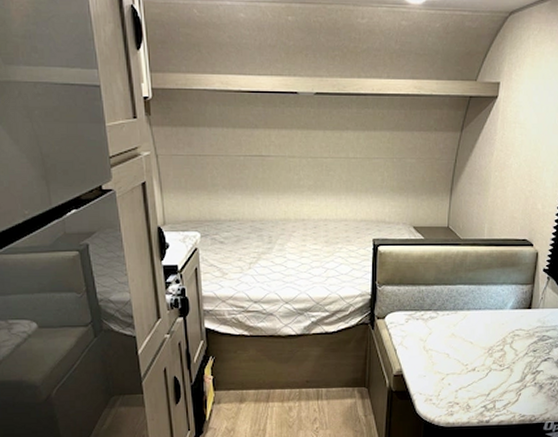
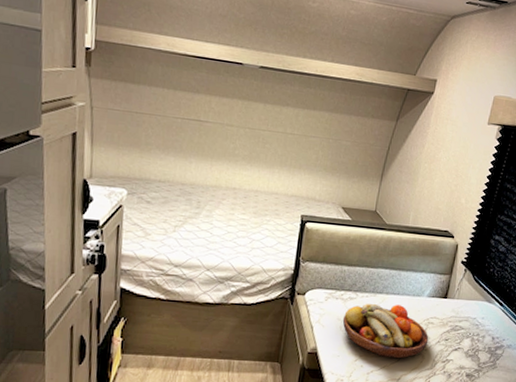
fruit bowl: none [425,320,516,374] -> present [342,304,429,359]

